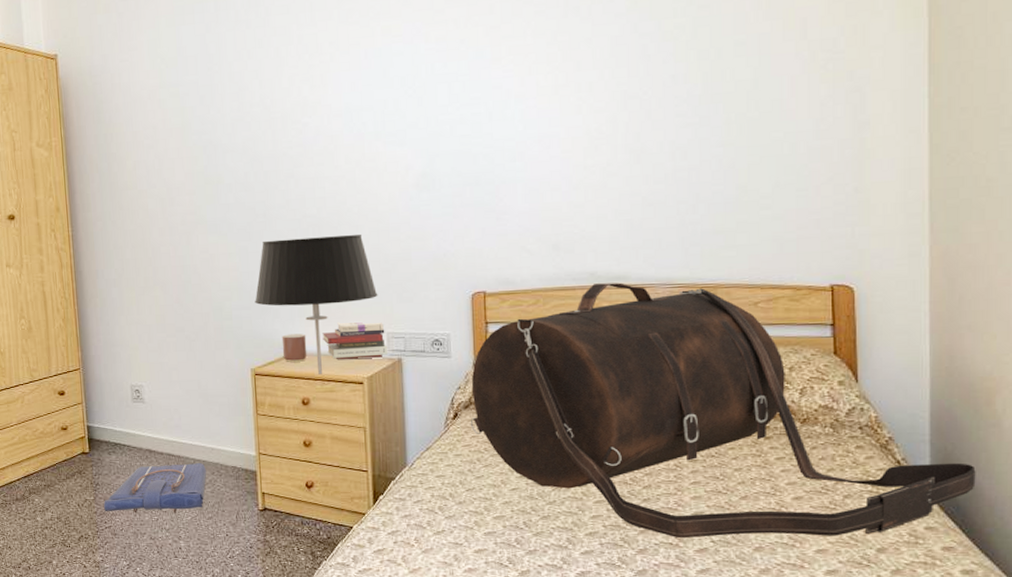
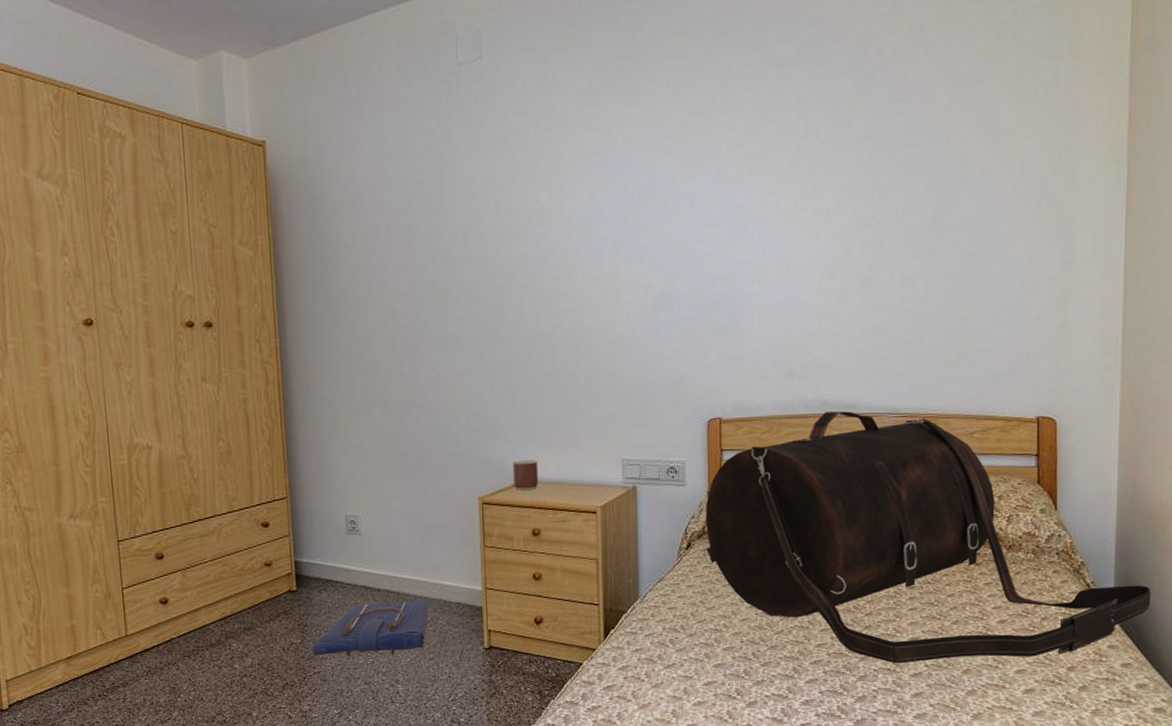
table lamp: present [255,235,378,374] -> none [484,356,614,503]
books: present [323,320,389,359] -> none [555,446,623,487]

